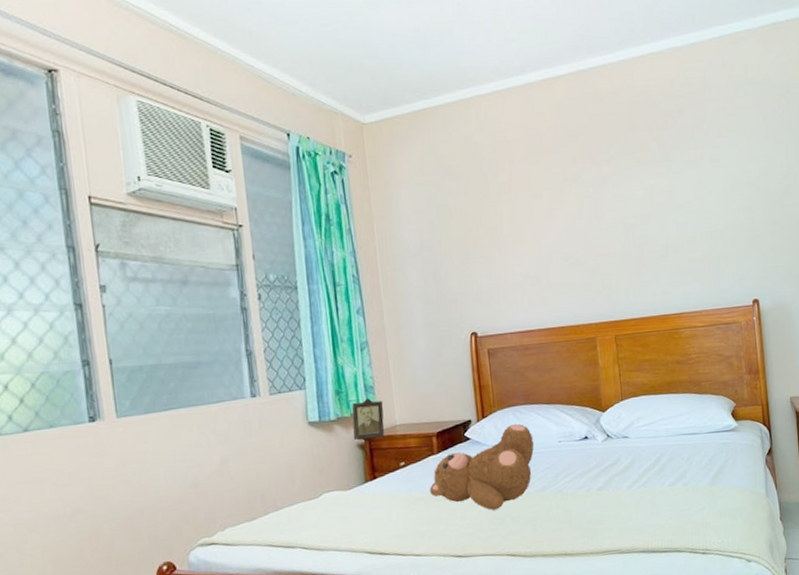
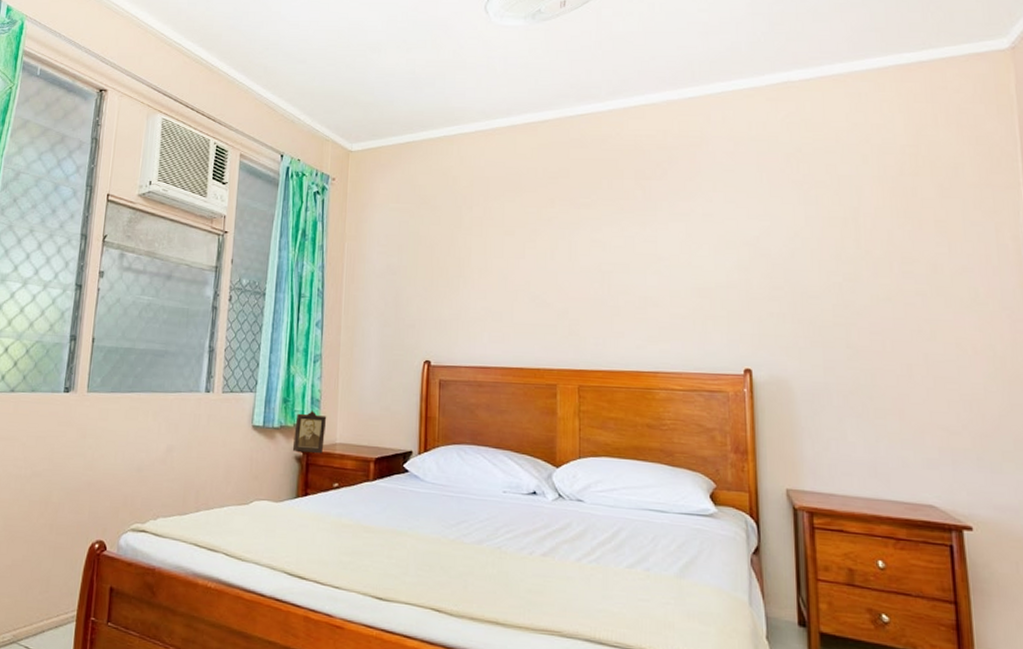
teddy bear: present [429,423,535,510] -> none [358,463,476,555]

